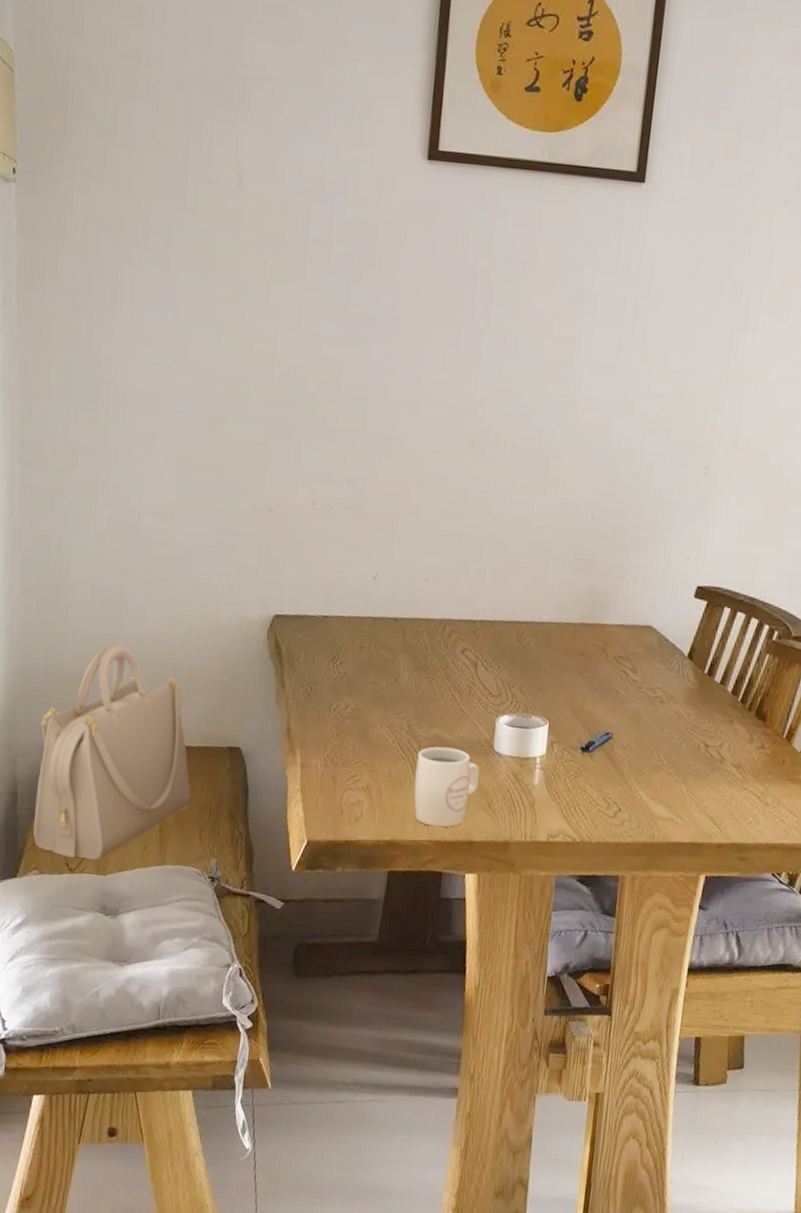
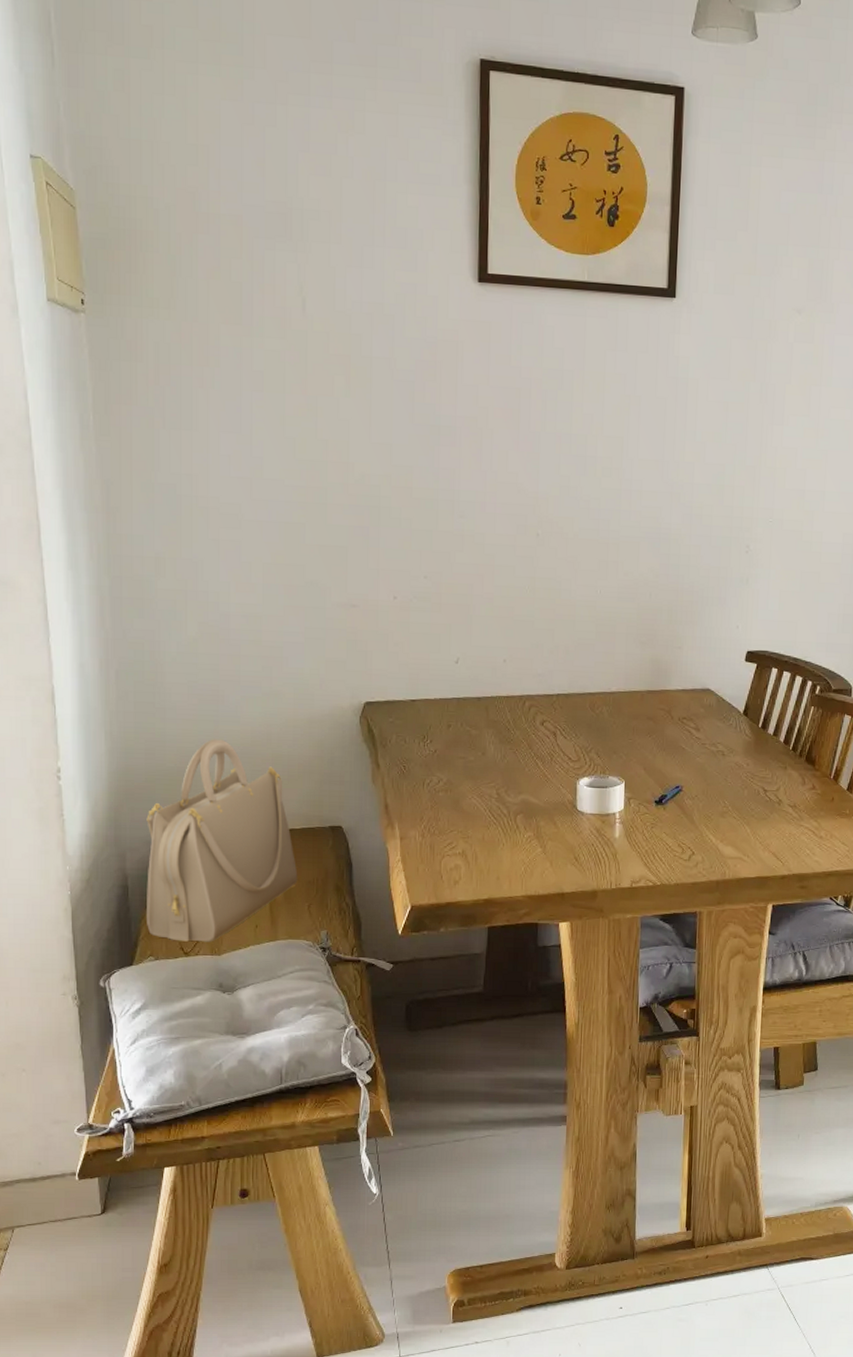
mug: present [413,746,480,828] -> none [506,810,565,883]

